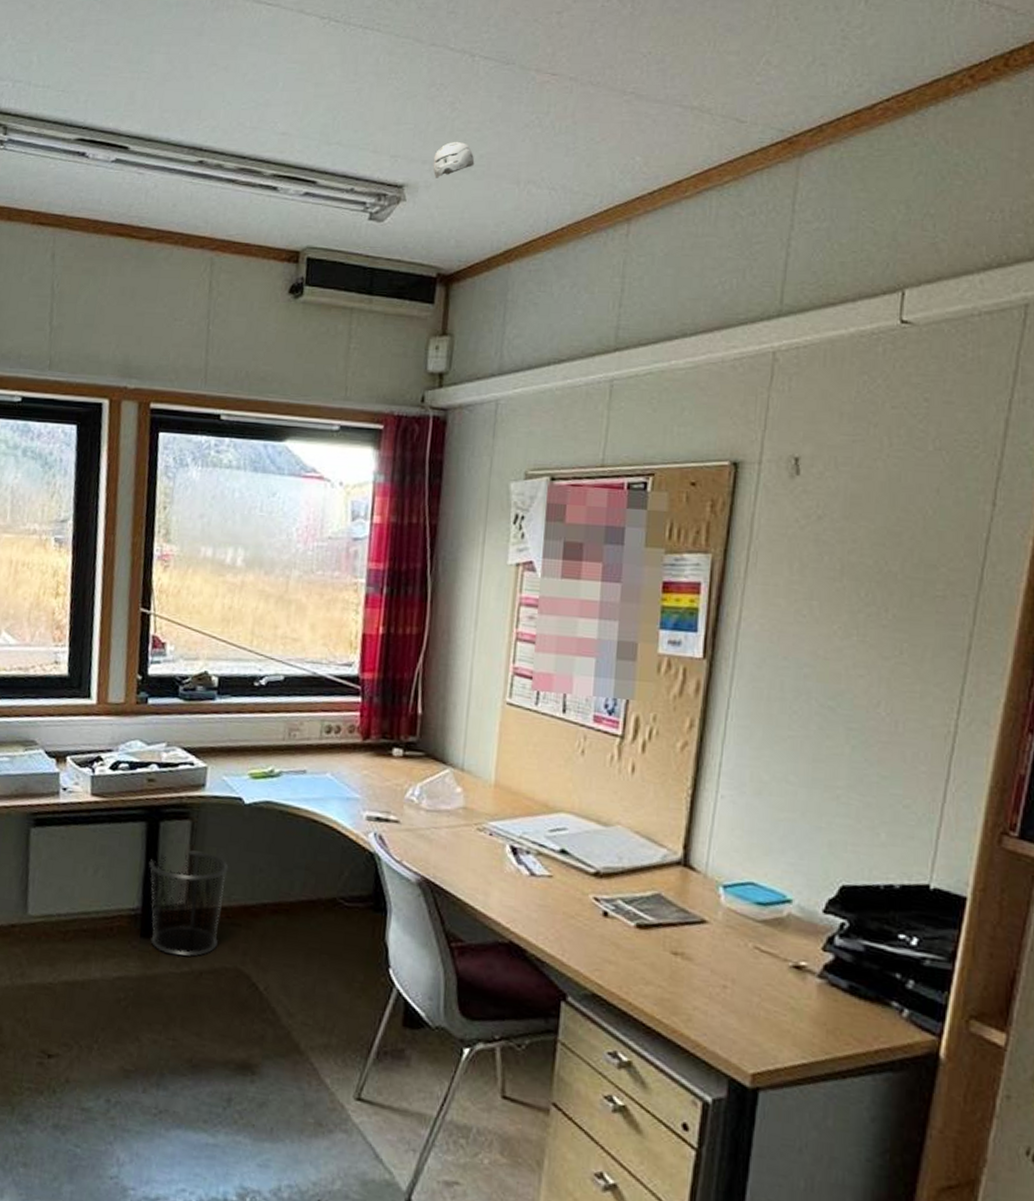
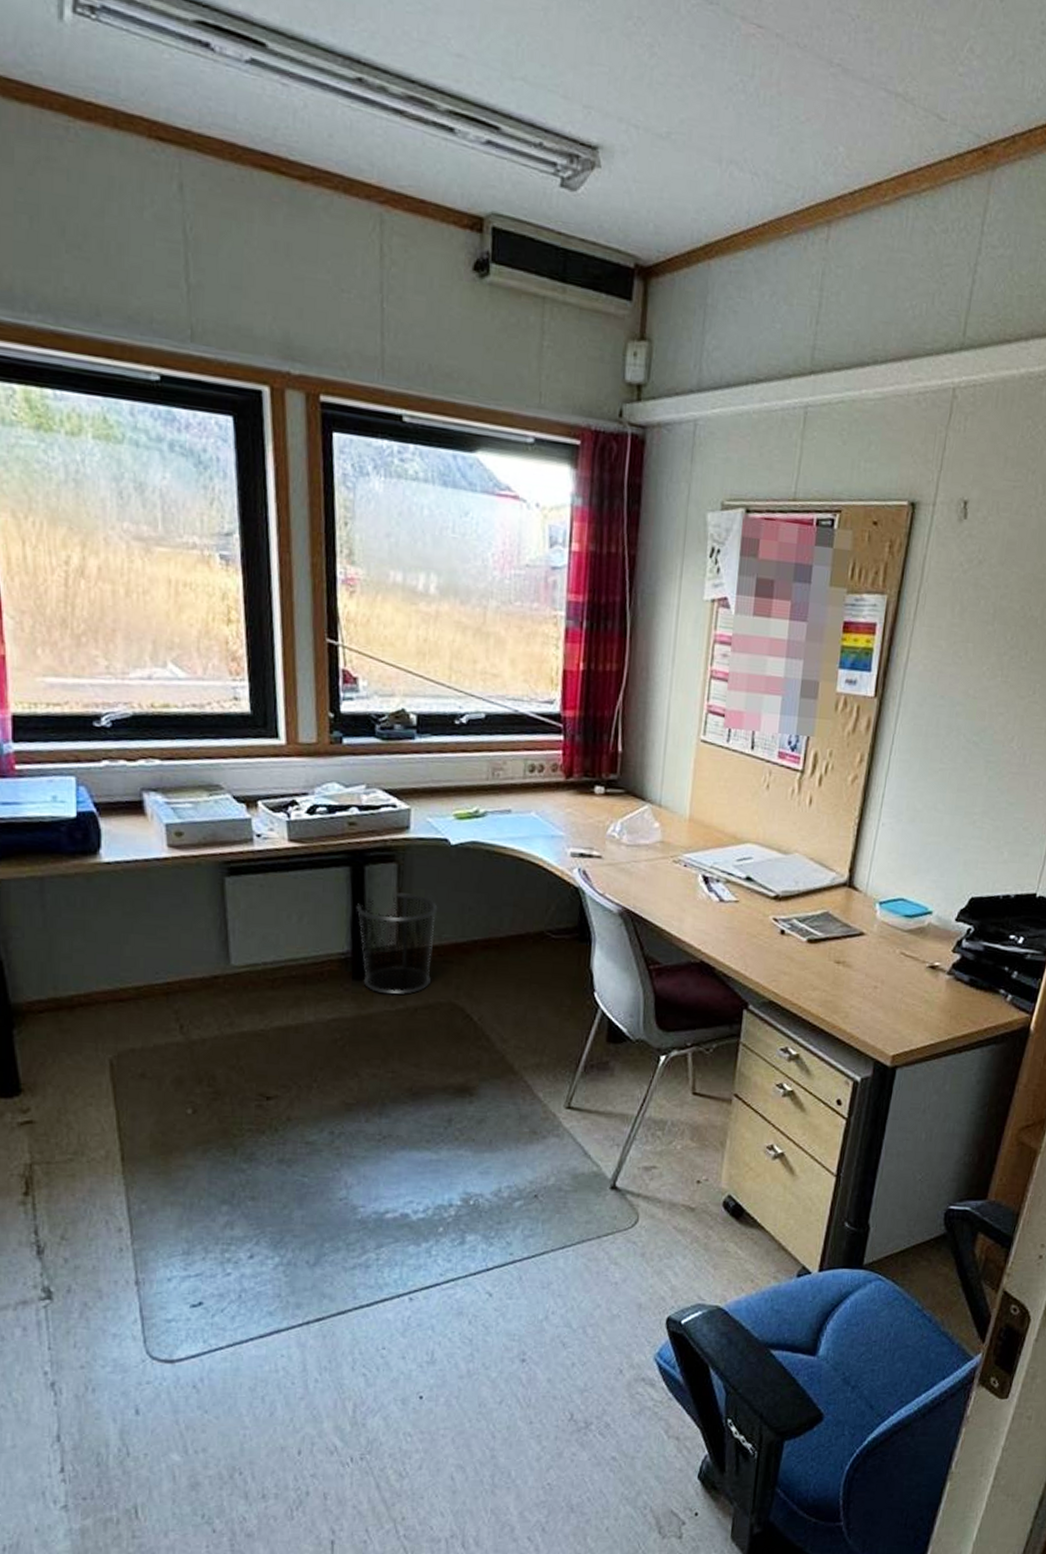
smoke detector: present [432,141,475,178] -> none [629,97,675,143]

